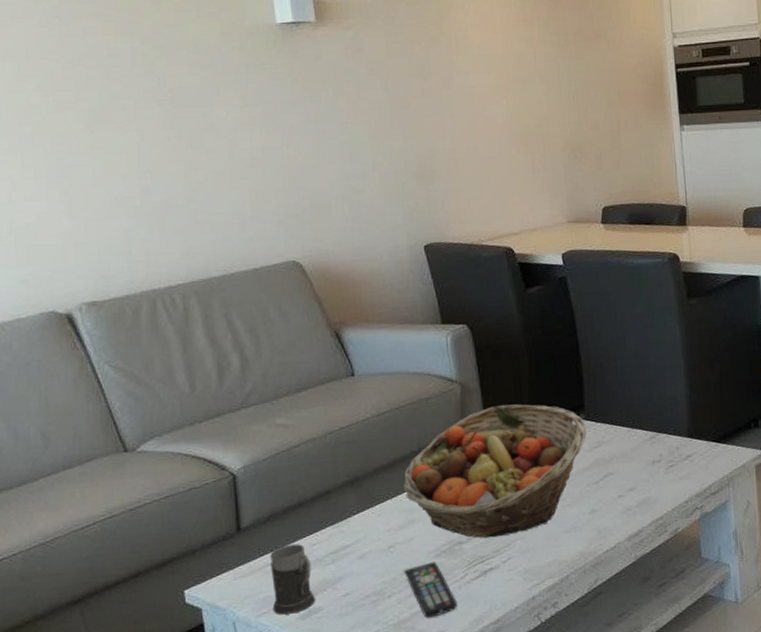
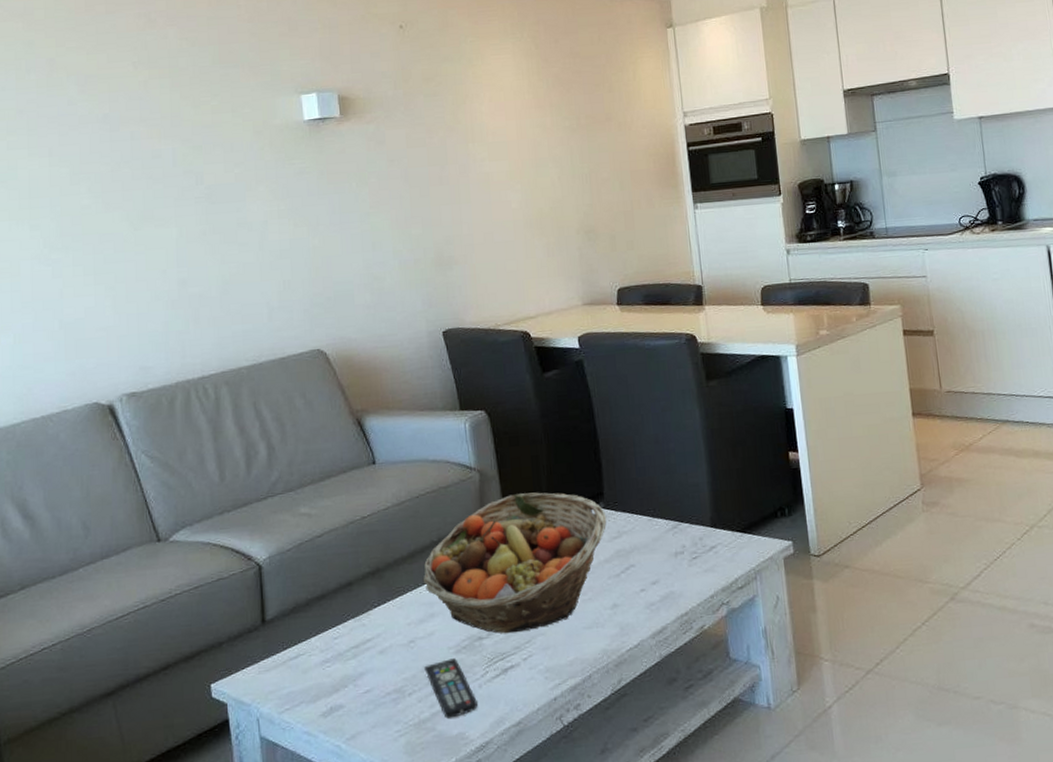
mug: present [270,544,316,615] -> none [293,637,338,712]

